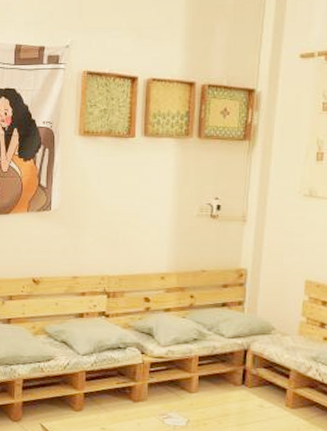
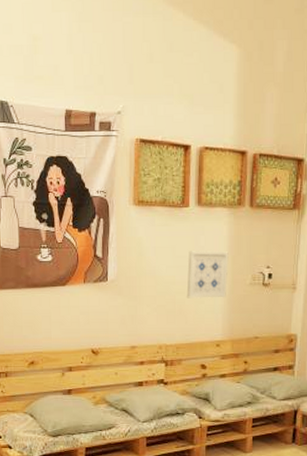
wall art: none [131,181,175,230] -> present [186,251,229,299]

